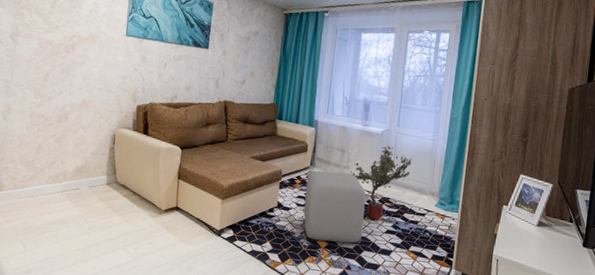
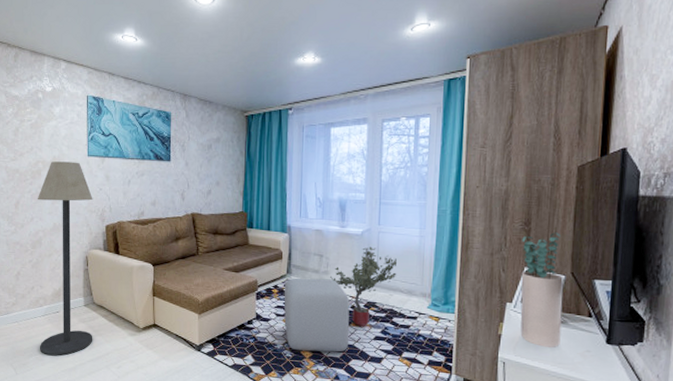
floor lamp: none [54,37,127,234] -> present [37,161,93,356]
vase: none [513,141,551,248] -> present [520,227,563,348]

